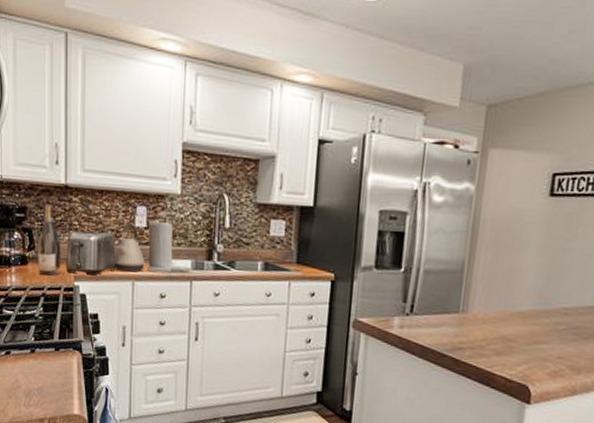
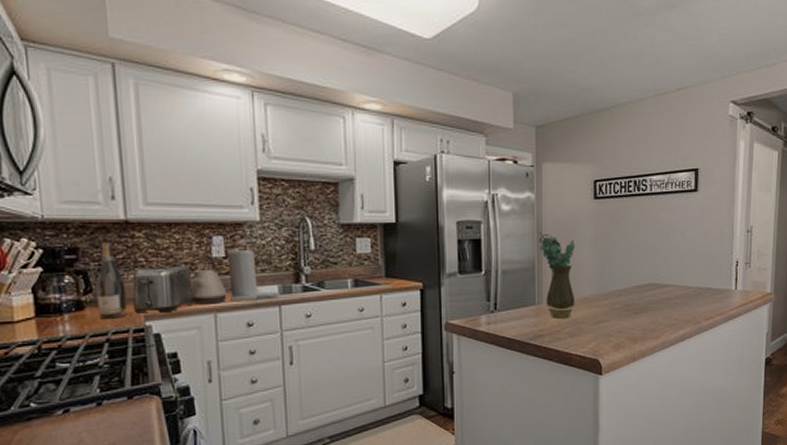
vase: none [472,230,518,333] -> present [539,232,576,318]

